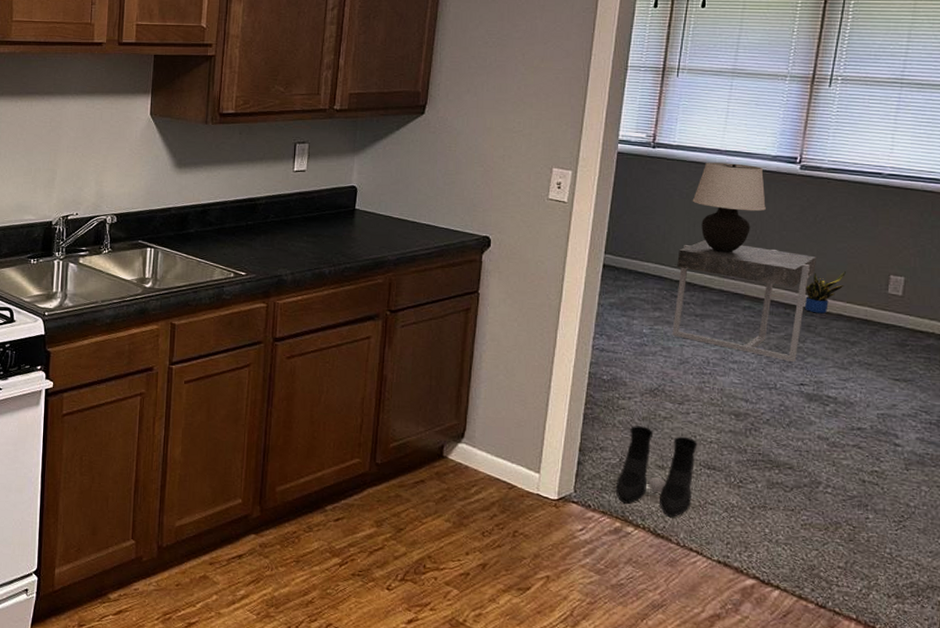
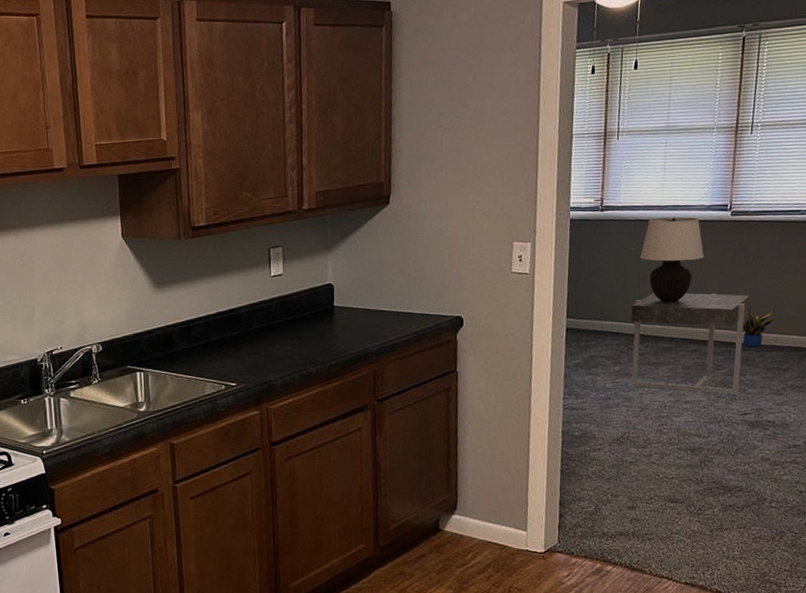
boots: present [615,425,697,517] -> none [593,473,661,551]

